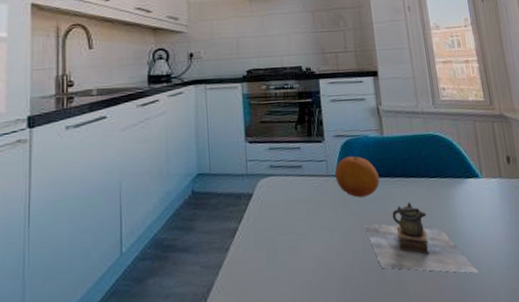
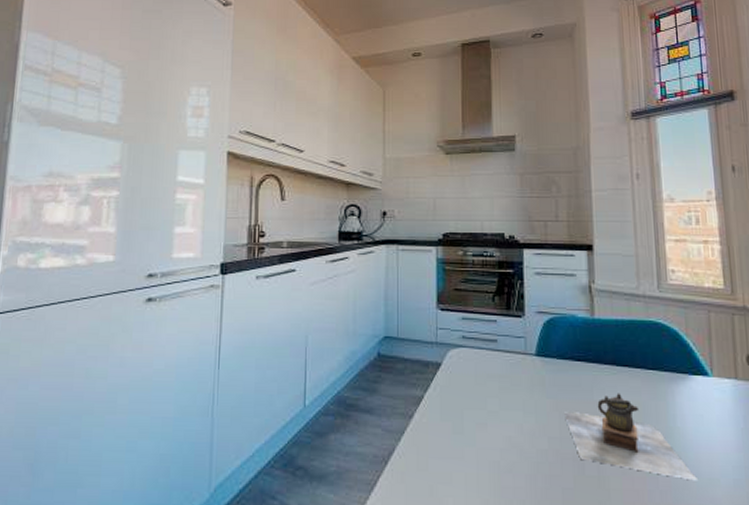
fruit: present [335,156,380,198] -> none [534,335,586,381]

